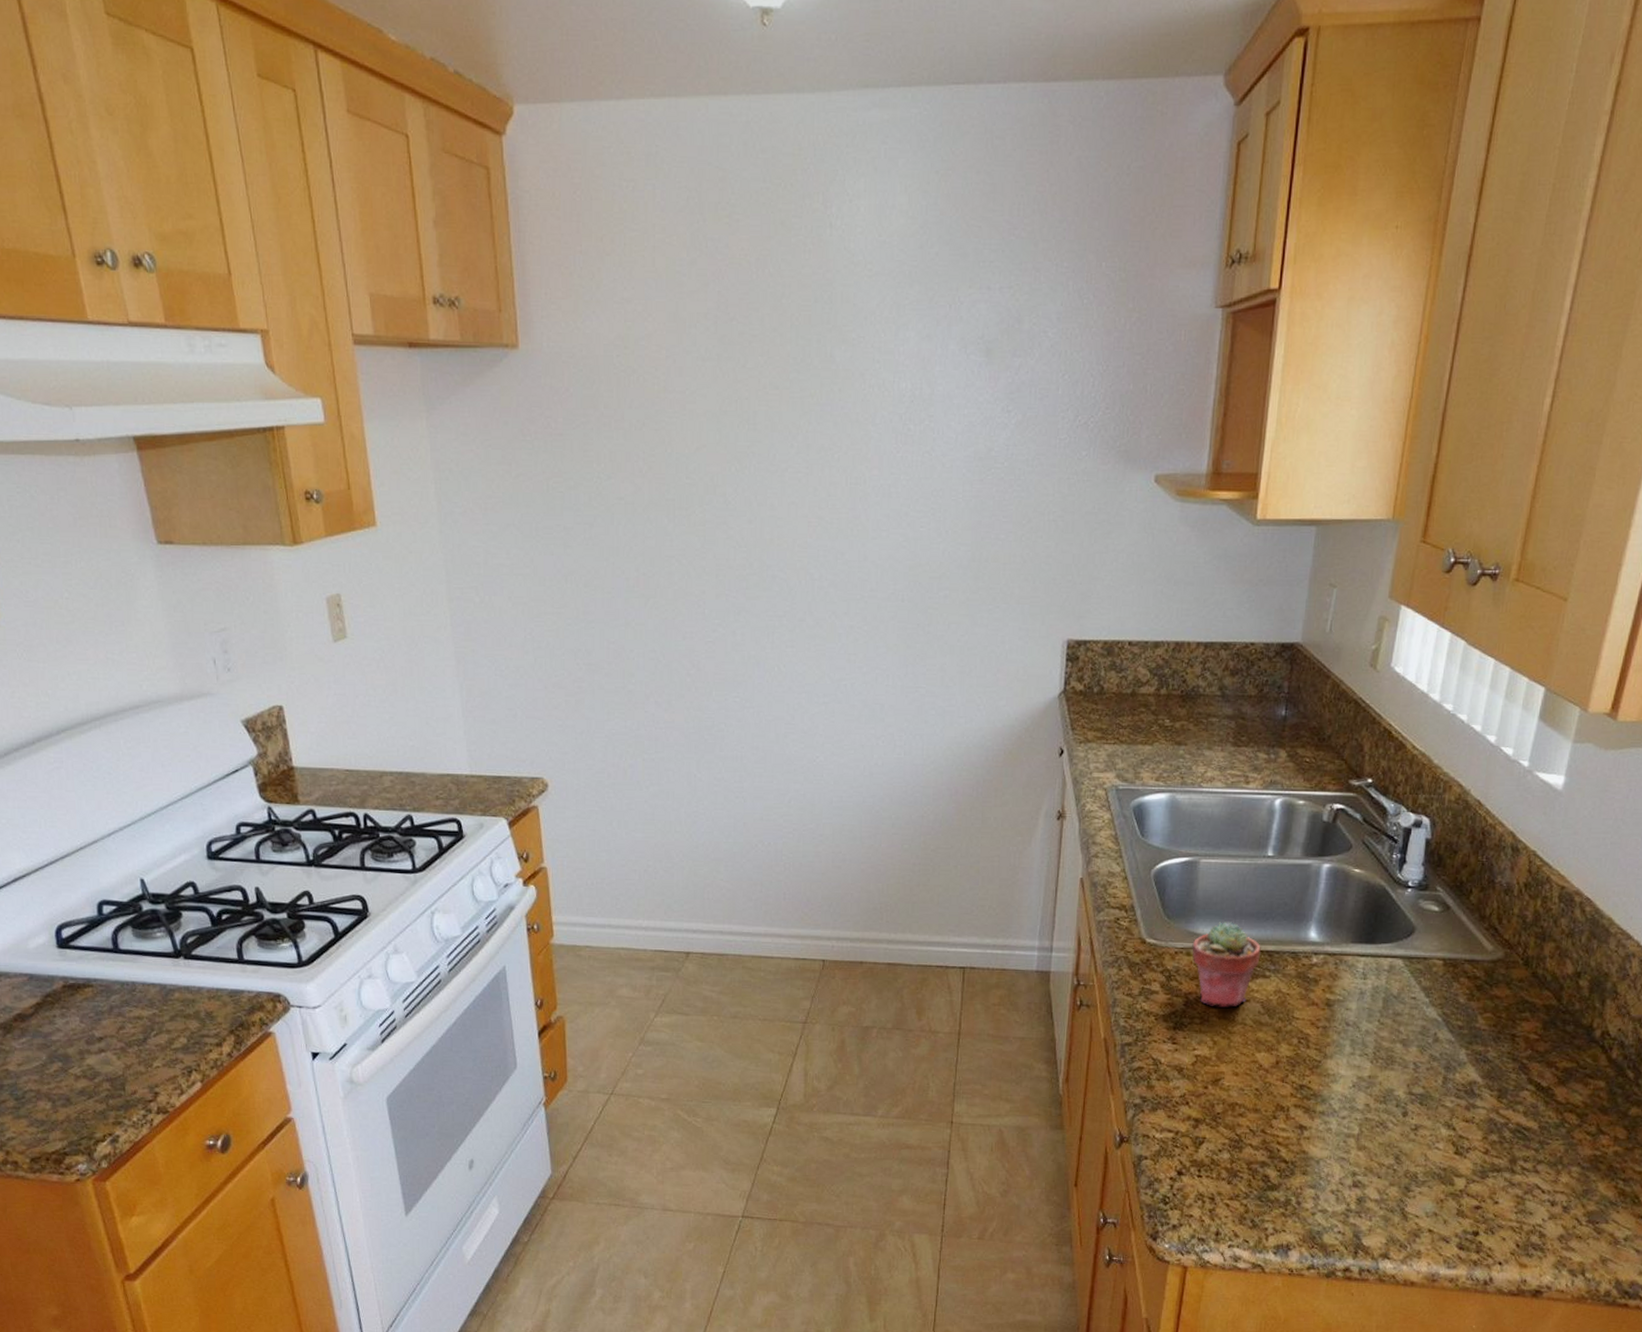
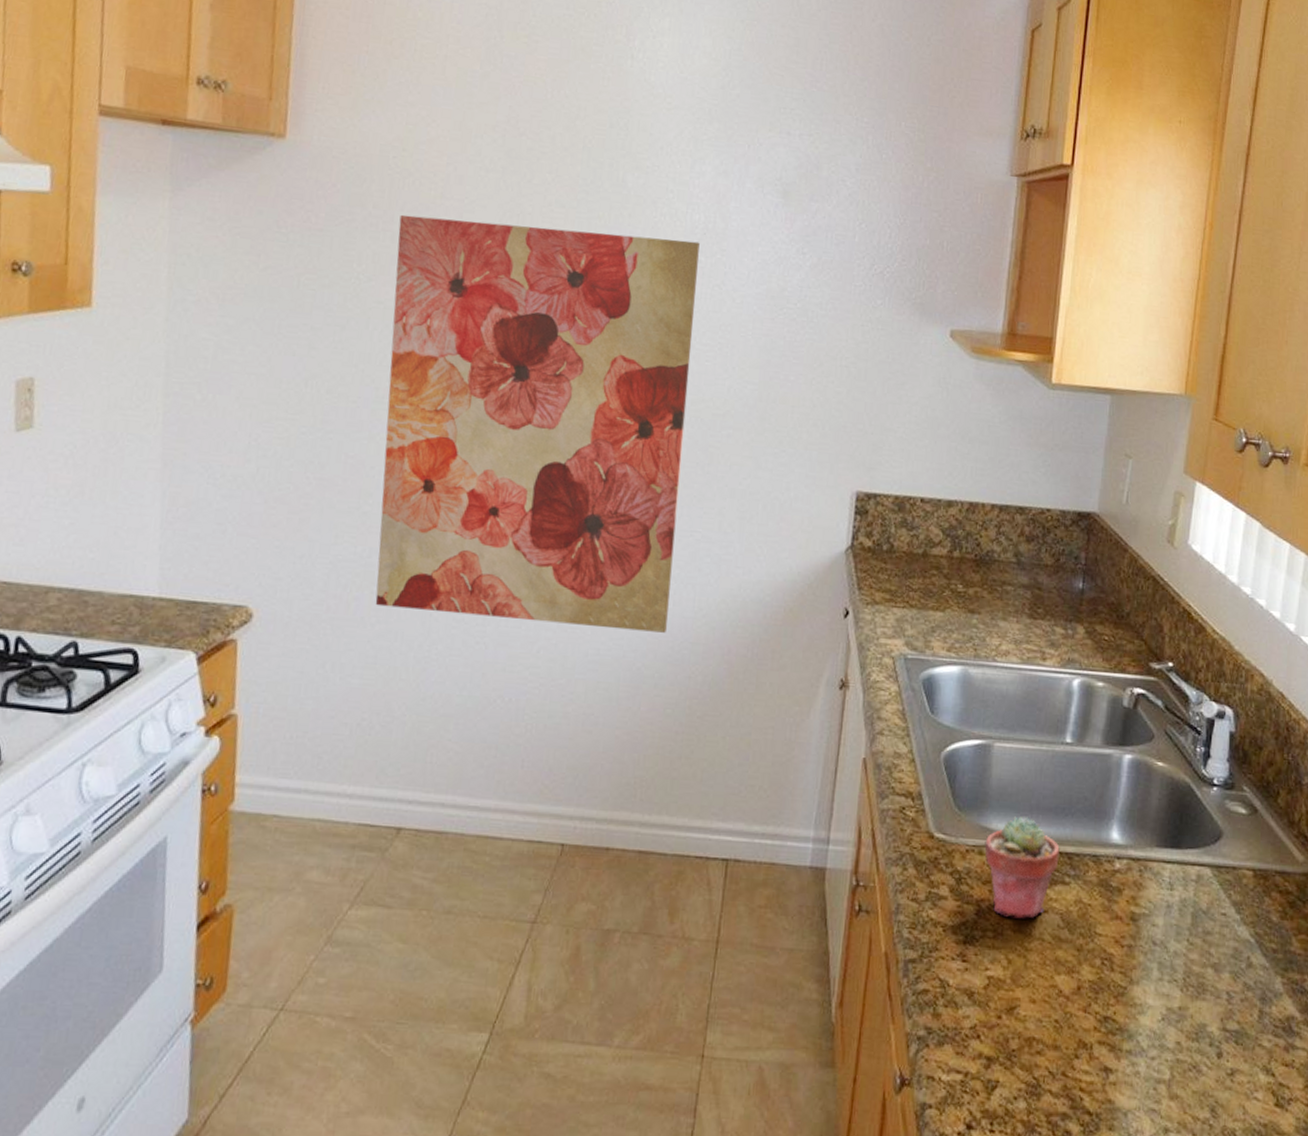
wall art: none [629,410,908,779] -> present [375,214,700,633]

